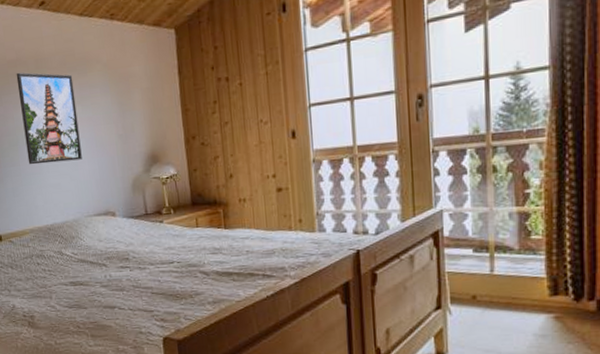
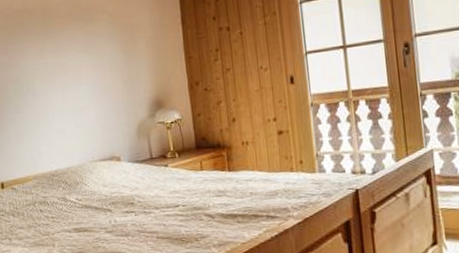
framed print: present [16,72,82,165] -> none [22,21,88,112]

